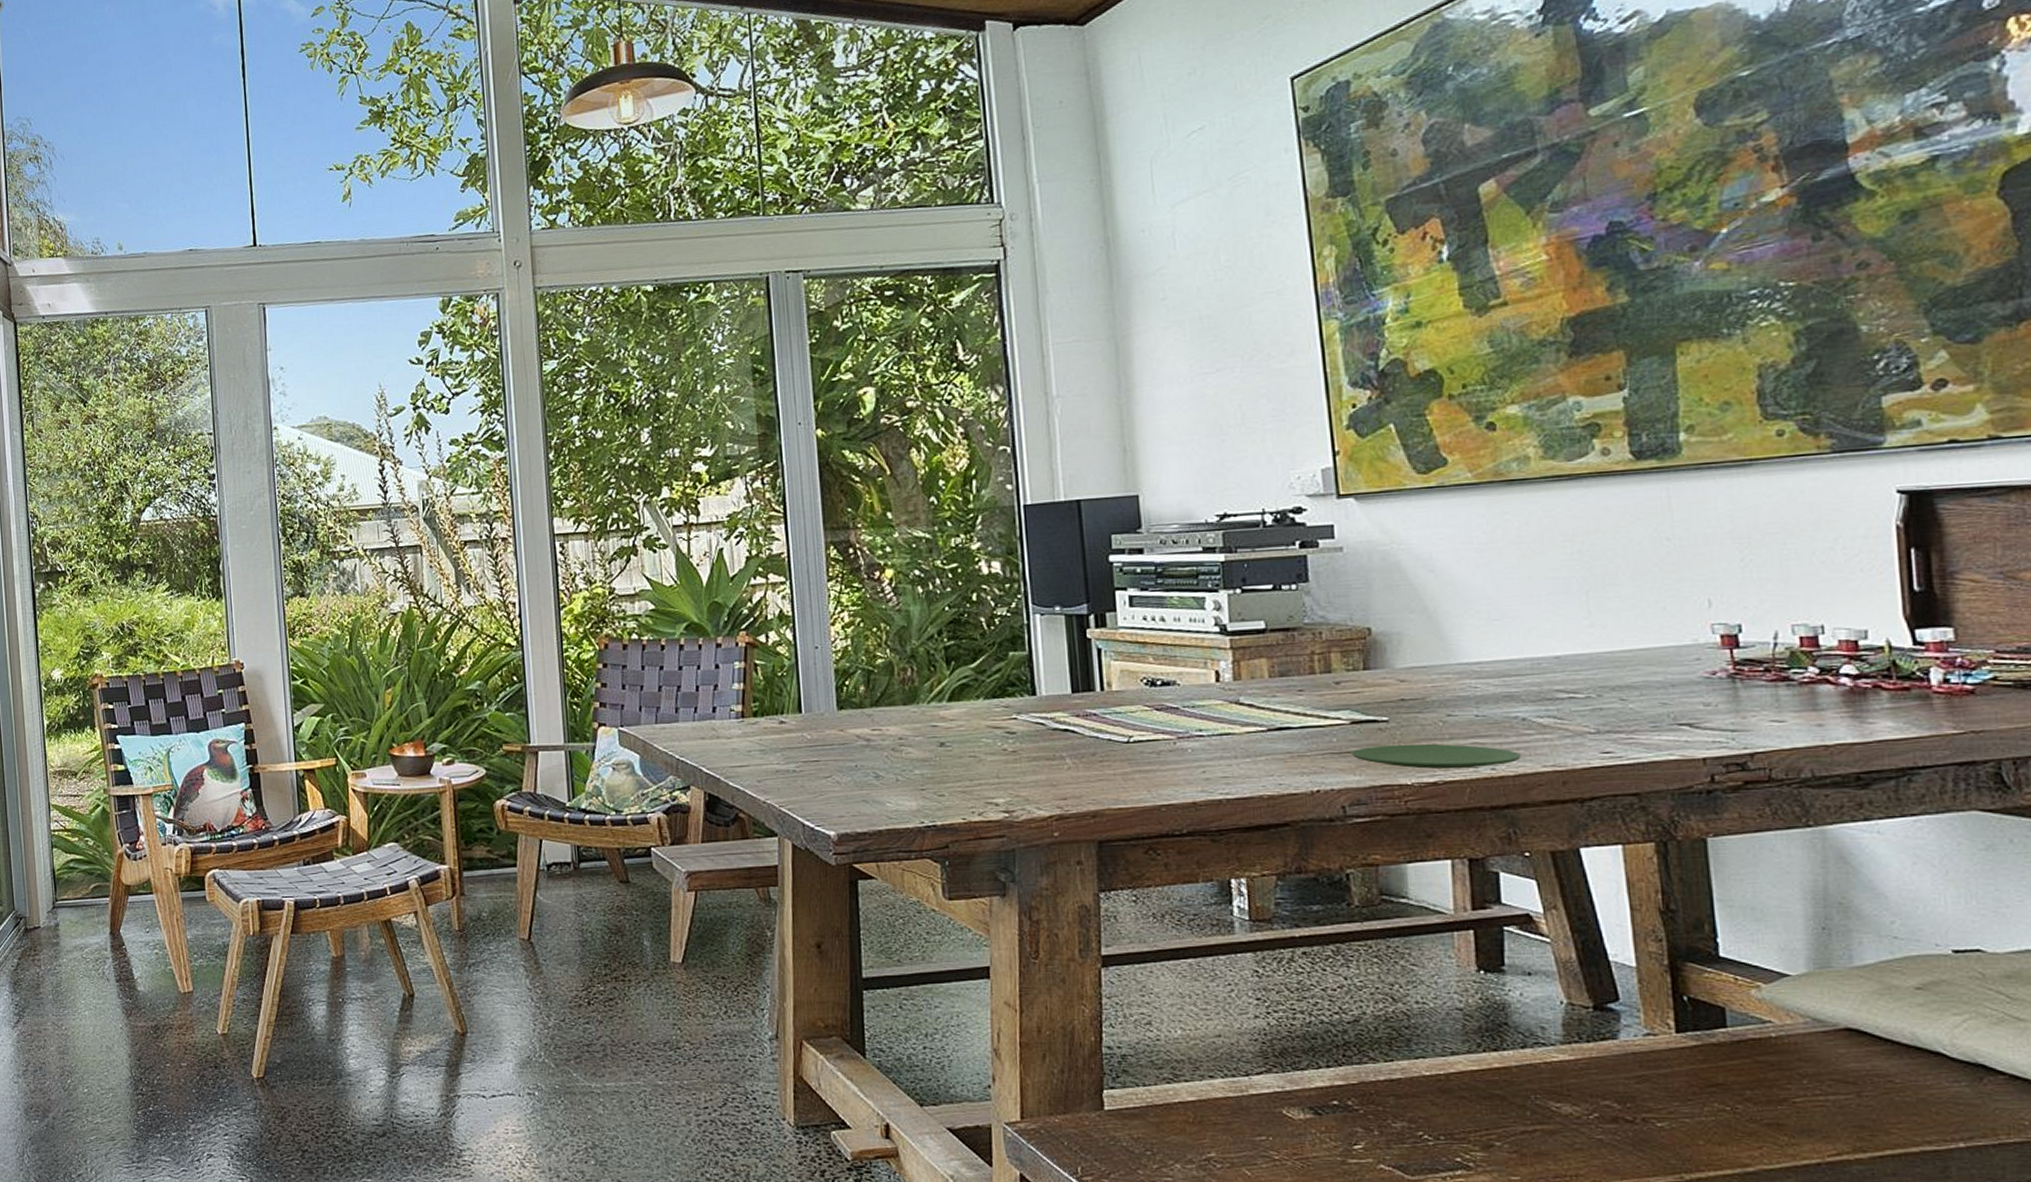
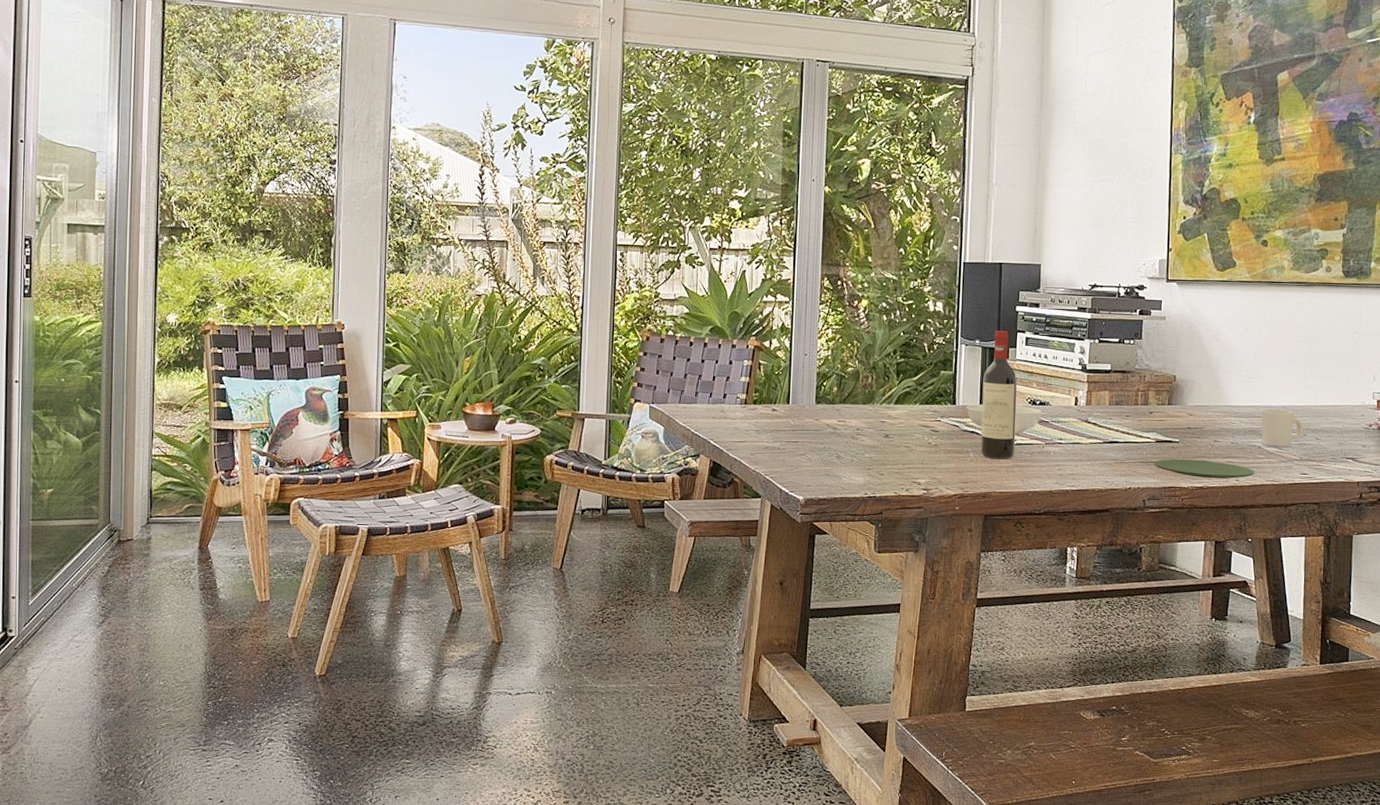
bowl: none [1052,689,1168,730] -> present [966,404,1043,436]
wine bottle: none [1072,590,1132,765] -> present [981,331,1017,460]
mug: none [1519,662,1597,717] -> present [1261,409,1304,448]

